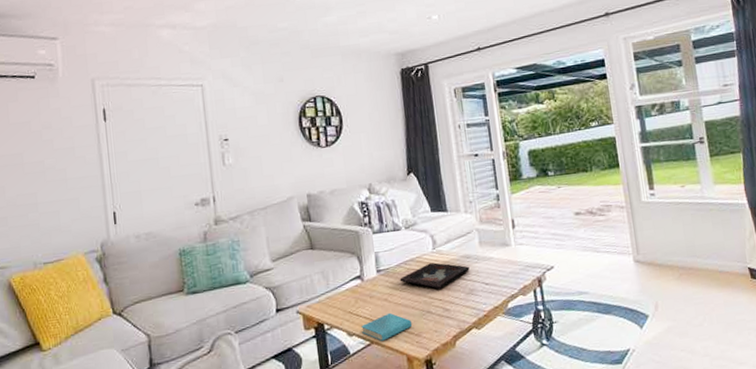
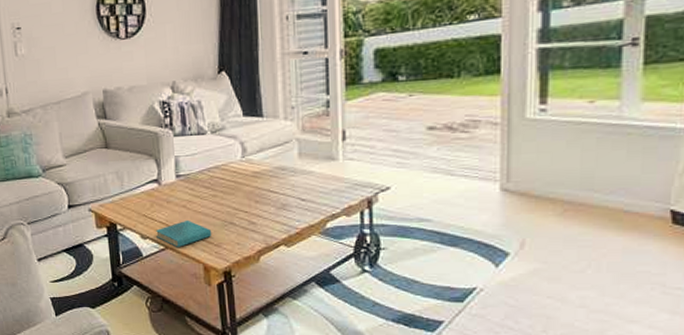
decorative tray: present [399,262,470,289] -> none [201,172,284,201]

